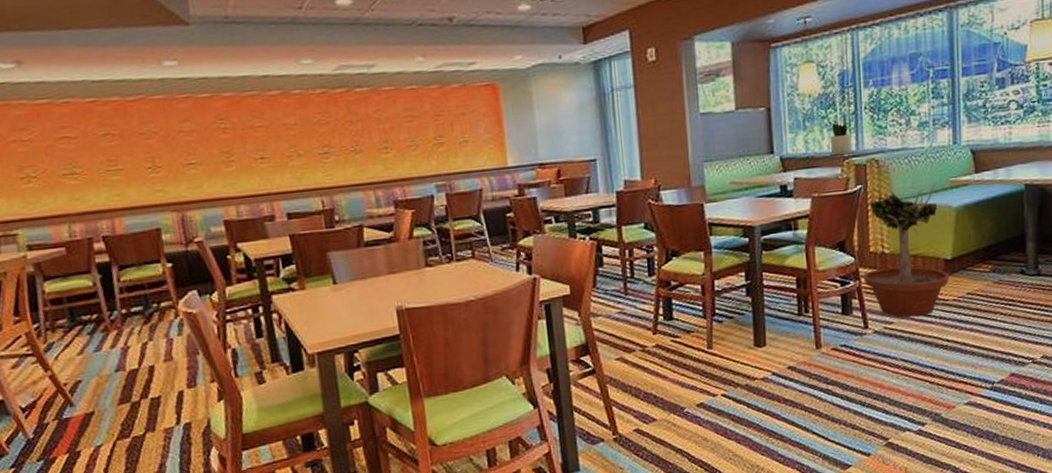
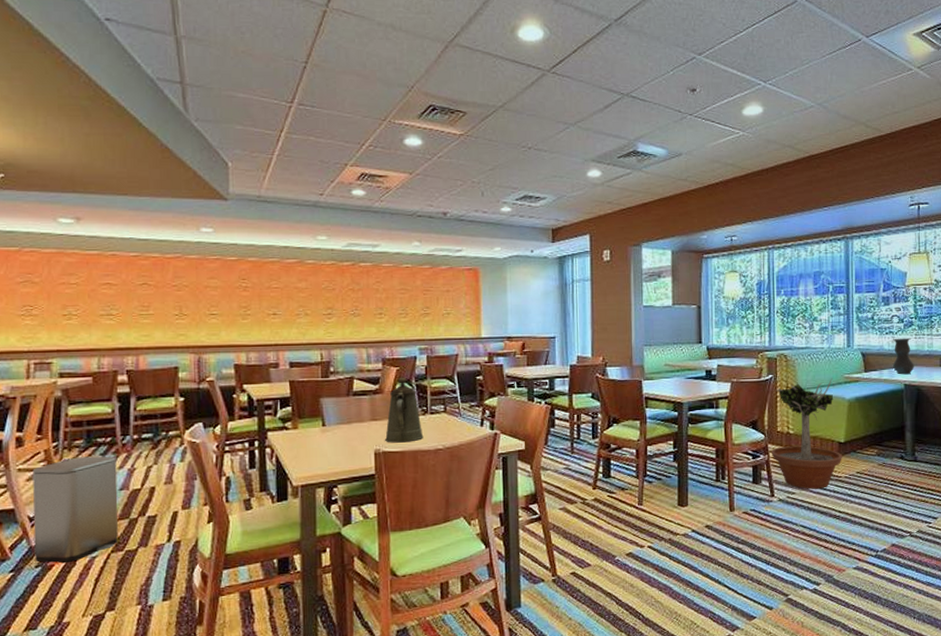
pedal bin: none [16,335,123,456] -> present [32,456,119,563]
coffee pot: none [407,220,451,298] -> present [385,377,424,443]
planter: present [829,121,853,156] -> none [747,321,767,349]
vase: none [1009,126,1037,173] -> present [892,338,914,375]

